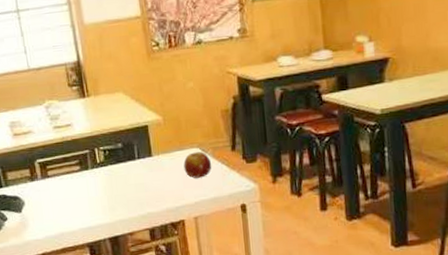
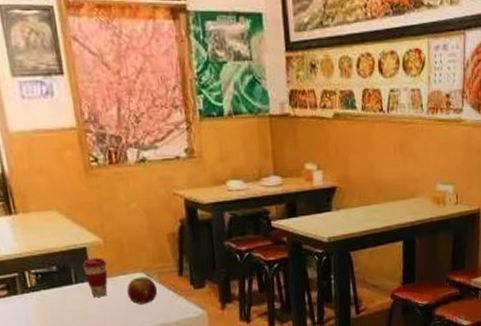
coffee cup: none [144,134,167,172] -> present [83,257,108,298]

